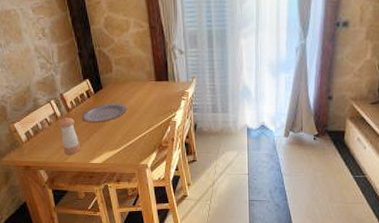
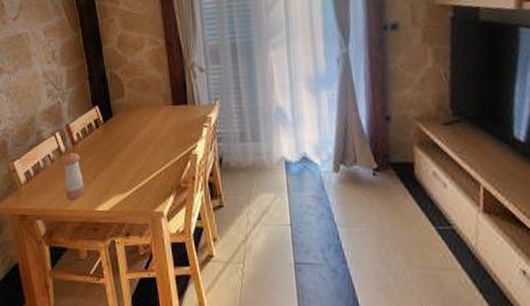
plate: present [81,103,127,123] -> none [88,133,140,159]

